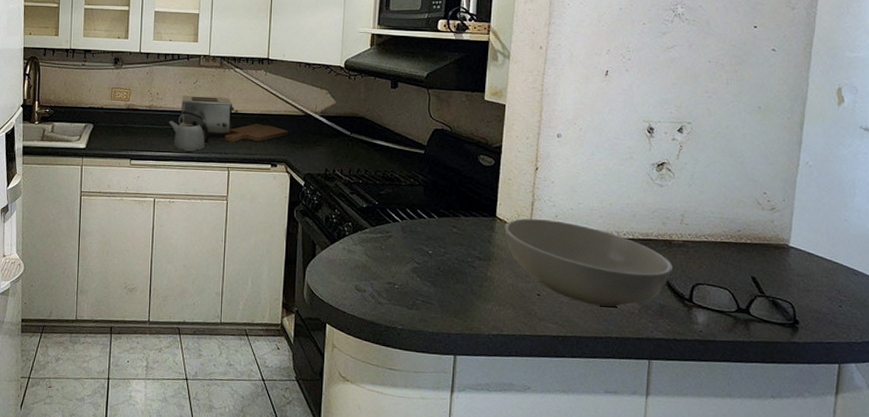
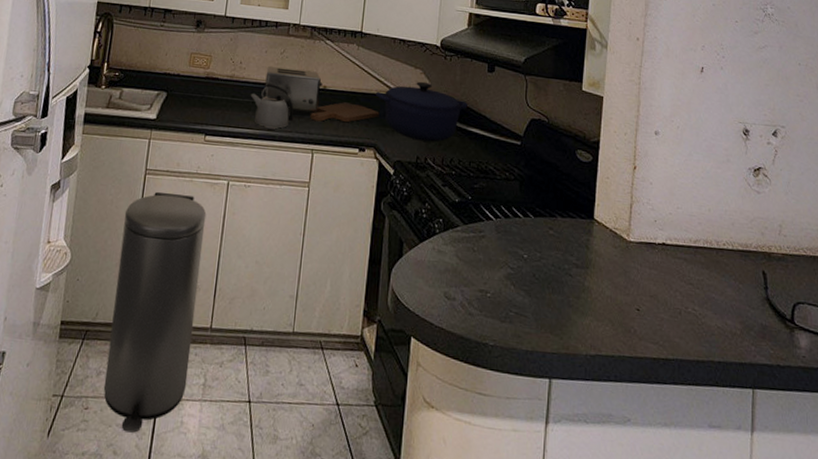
pedal bin: none [62,211,137,405] -> present [103,192,207,433]
cooking pot: none [285,100,372,155] -> present [376,81,468,142]
bowl: present [504,218,674,308] -> none [602,222,774,327]

